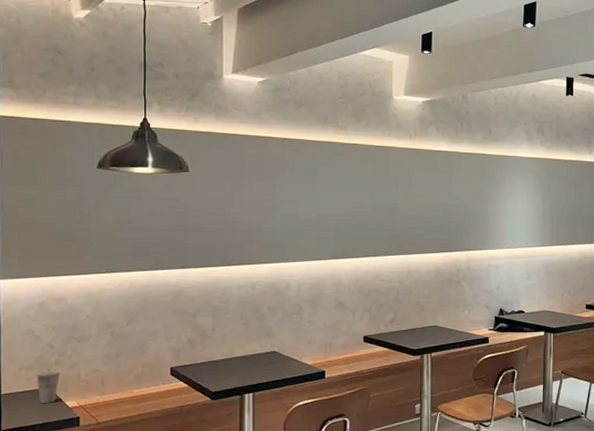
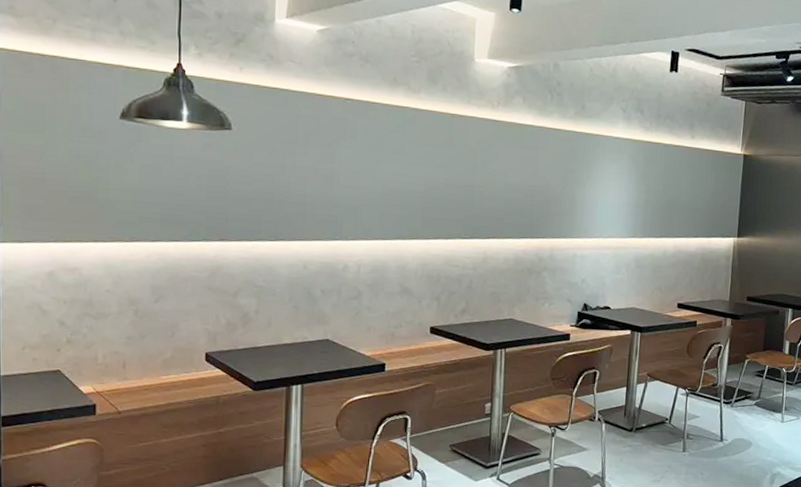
cup: present [36,370,60,404] -> none [43,350,73,388]

